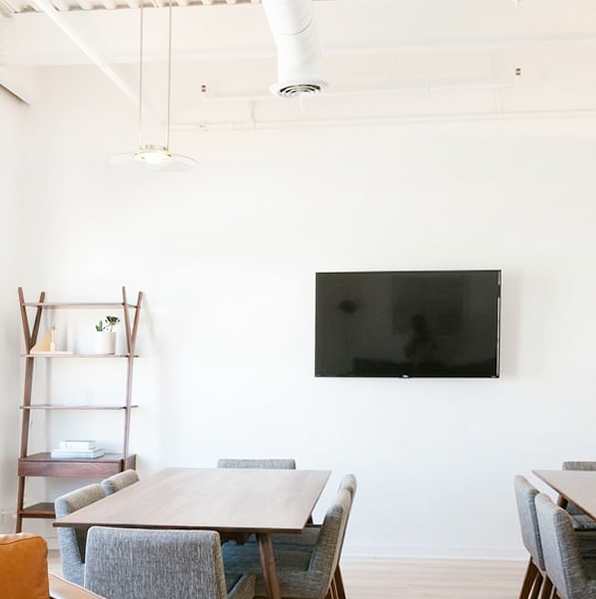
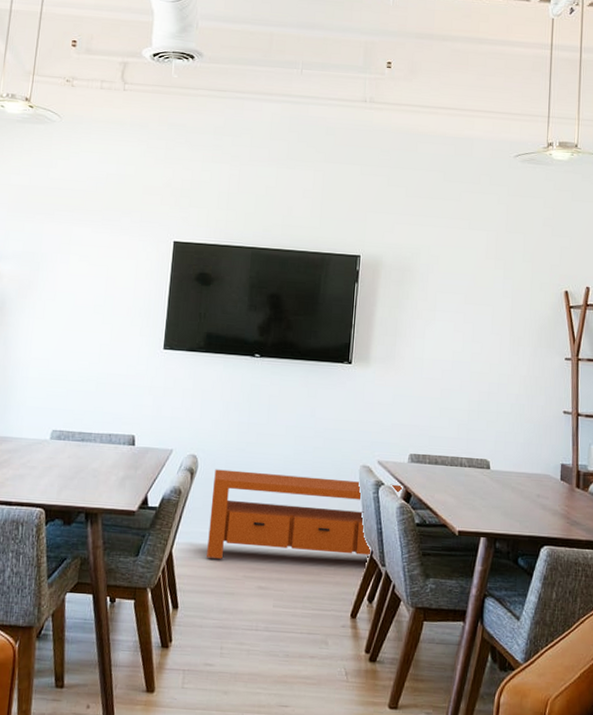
media console: none [372,487,560,570] -> present [207,469,404,559]

